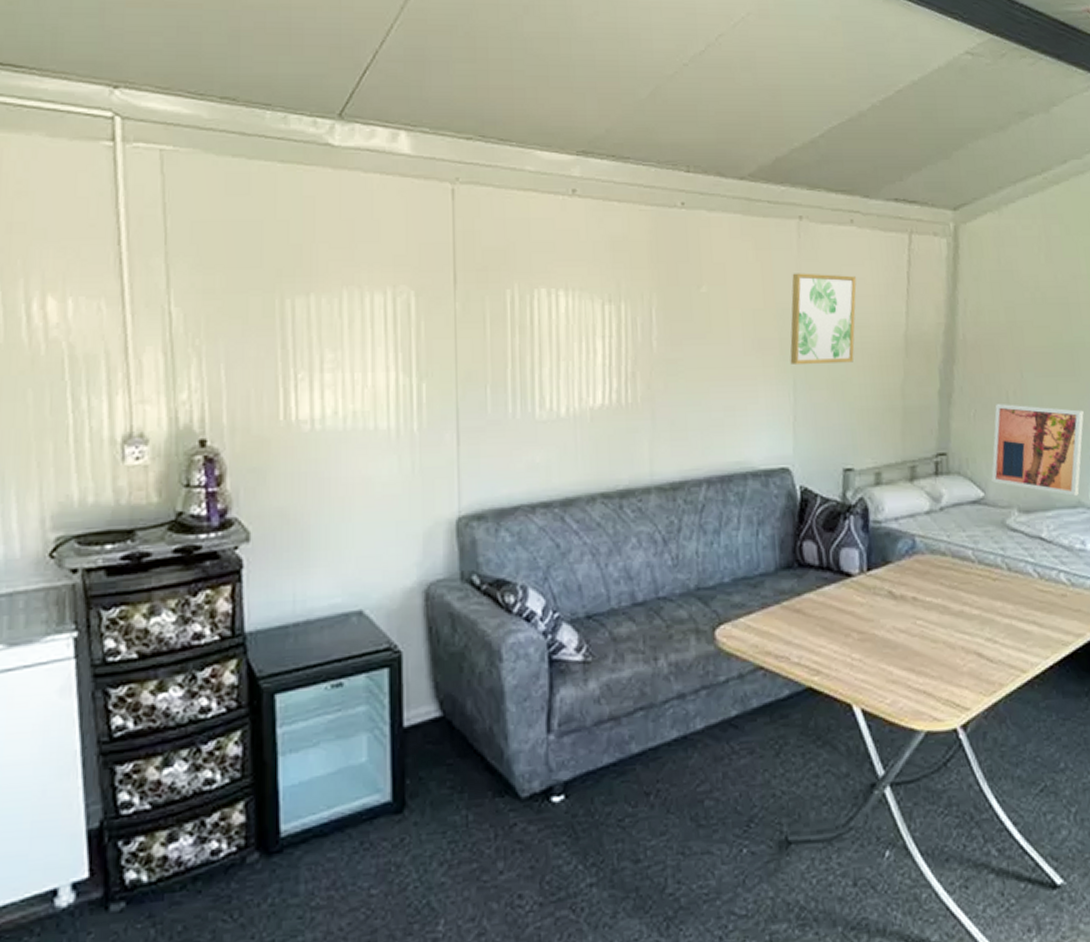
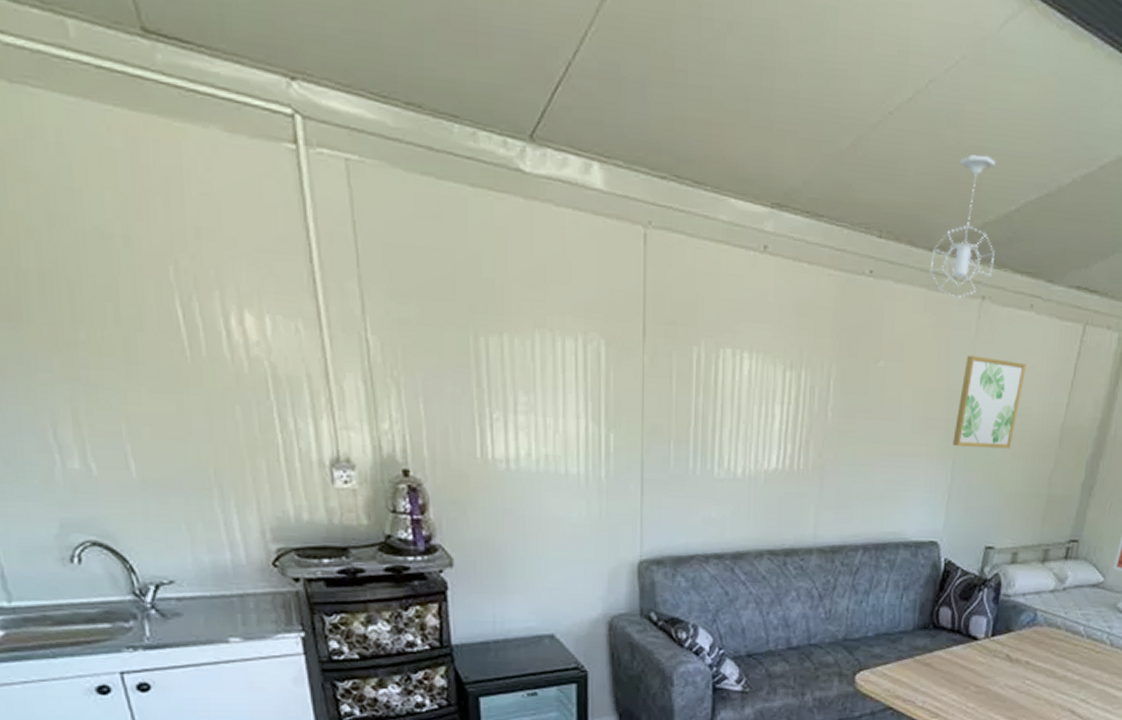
pendant light: none [742,91,806,222] -> present [930,155,995,299]

